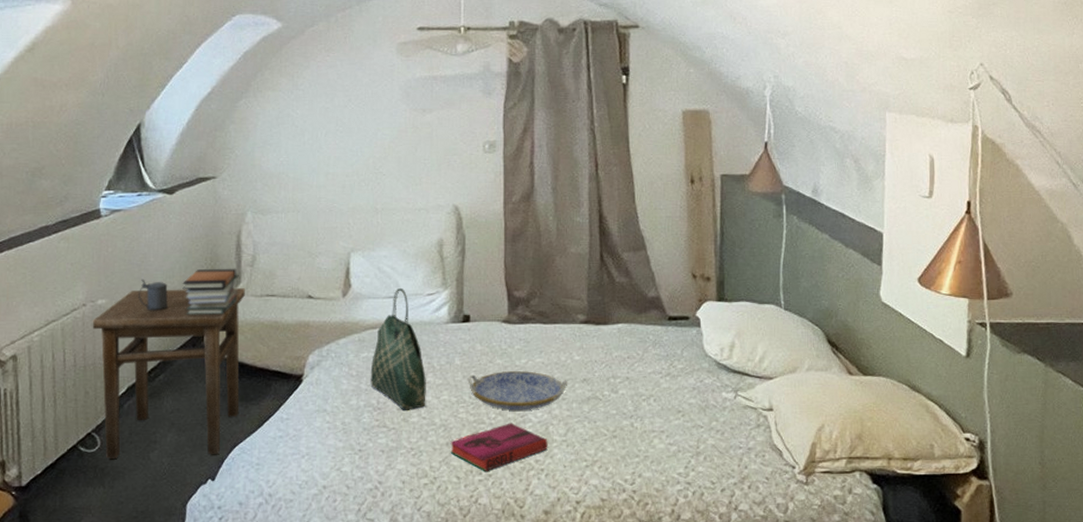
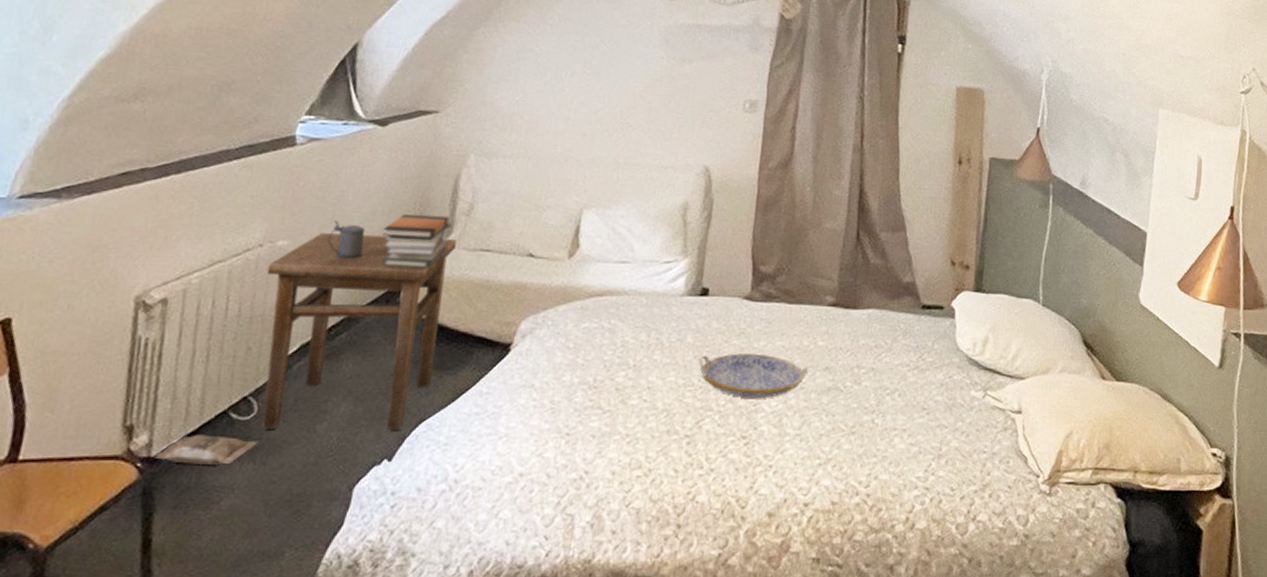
bag: none [23,466,105,491] -> present [152,434,258,465]
tote bag: present [370,287,426,410] -> none [588,252,653,391]
hardback book: present [450,423,548,471] -> none [670,411,780,465]

